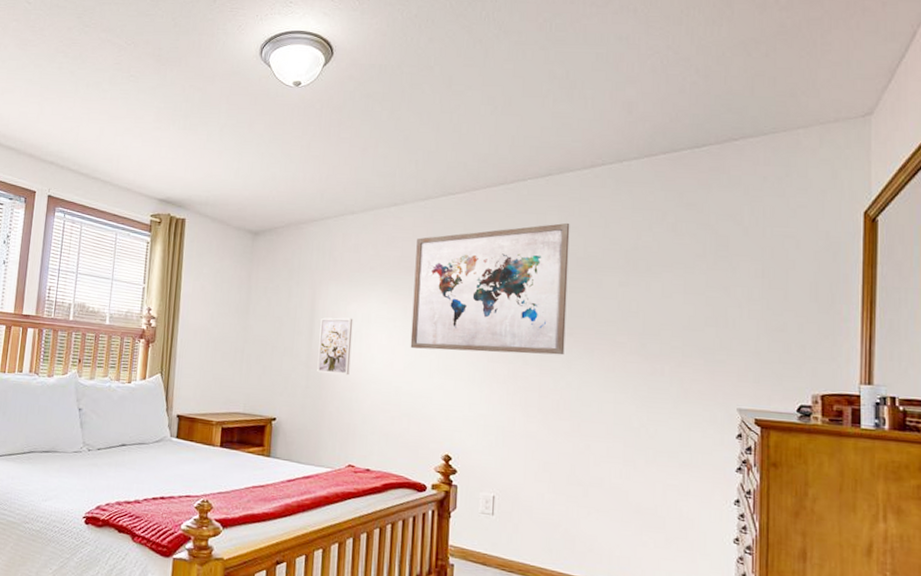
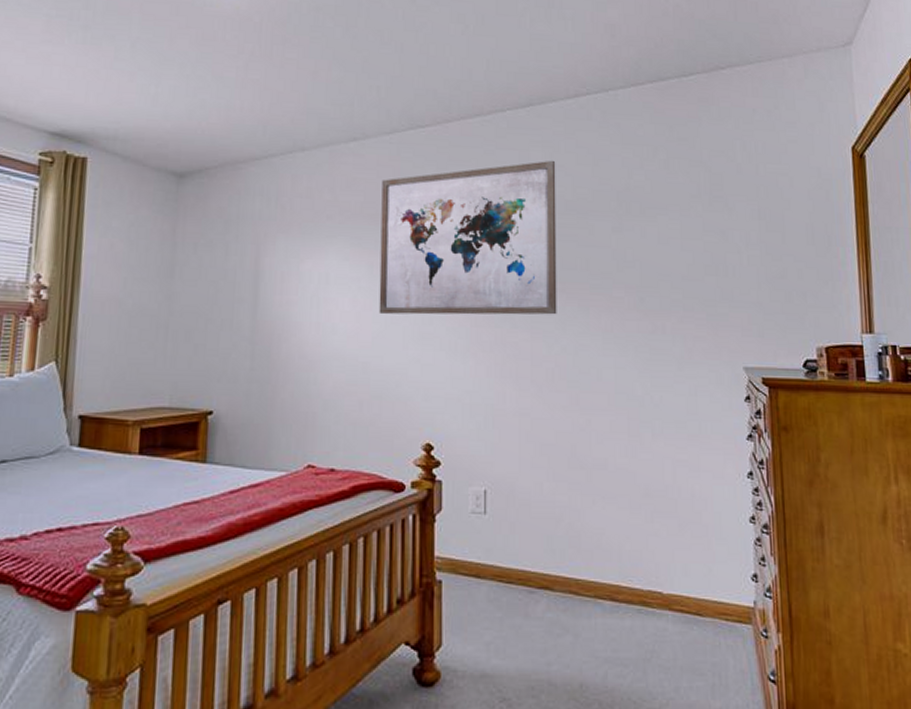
wall art: present [317,317,353,376] -> none [264,279,308,352]

